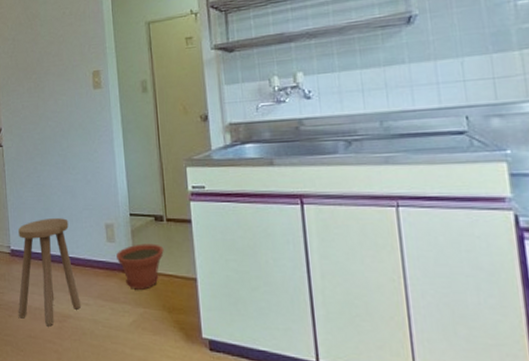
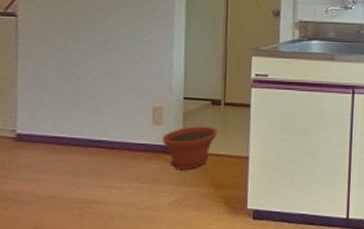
stool: present [18,218,81,327] -> none [19,100,111,215]

